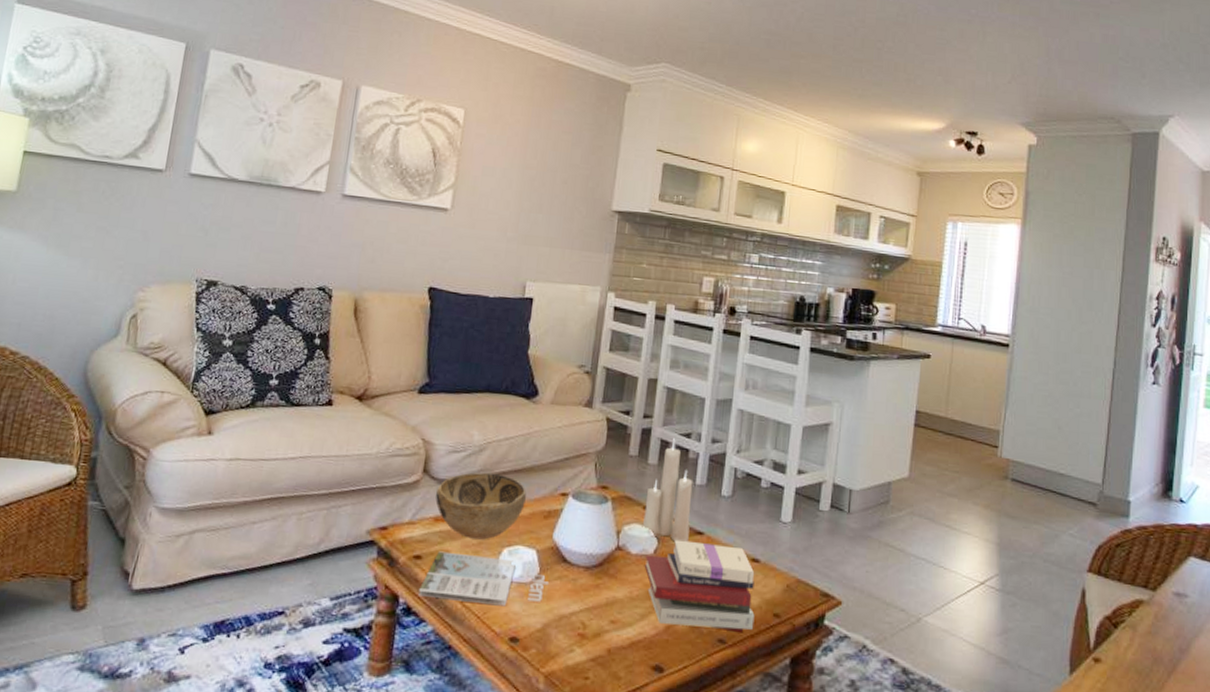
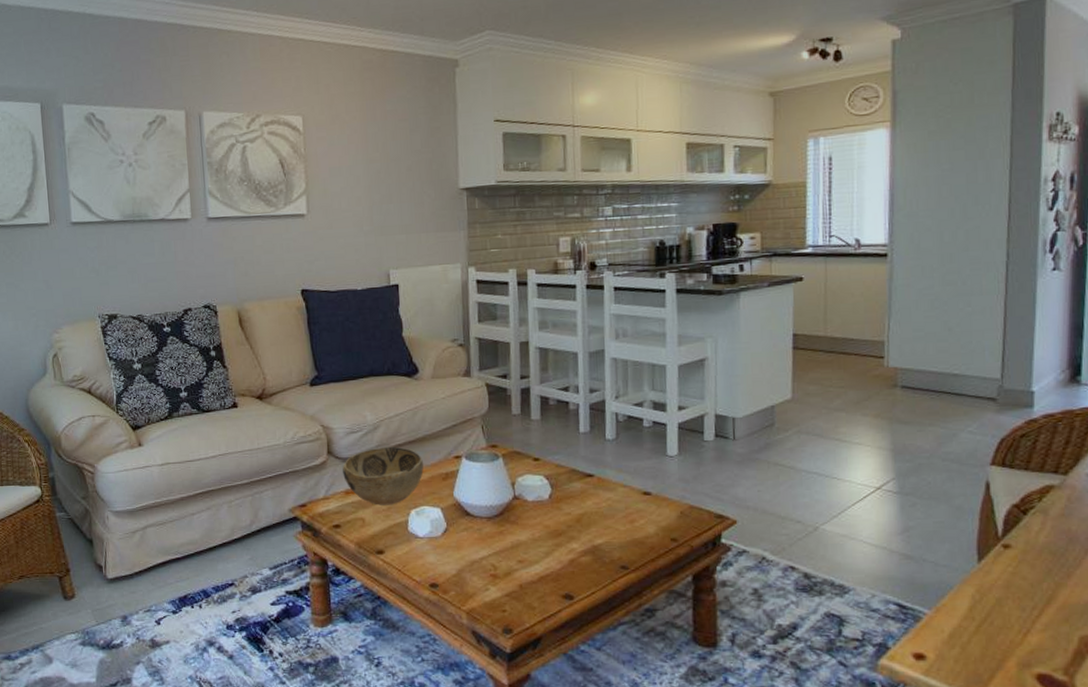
magazine: present [418,551,550,607] -> none [343,518,457,559]
candle: present [642,439,693,542] -> none [534,394,580,485]
books: present [644,539,755,633] -> none [541,483,653,559]

